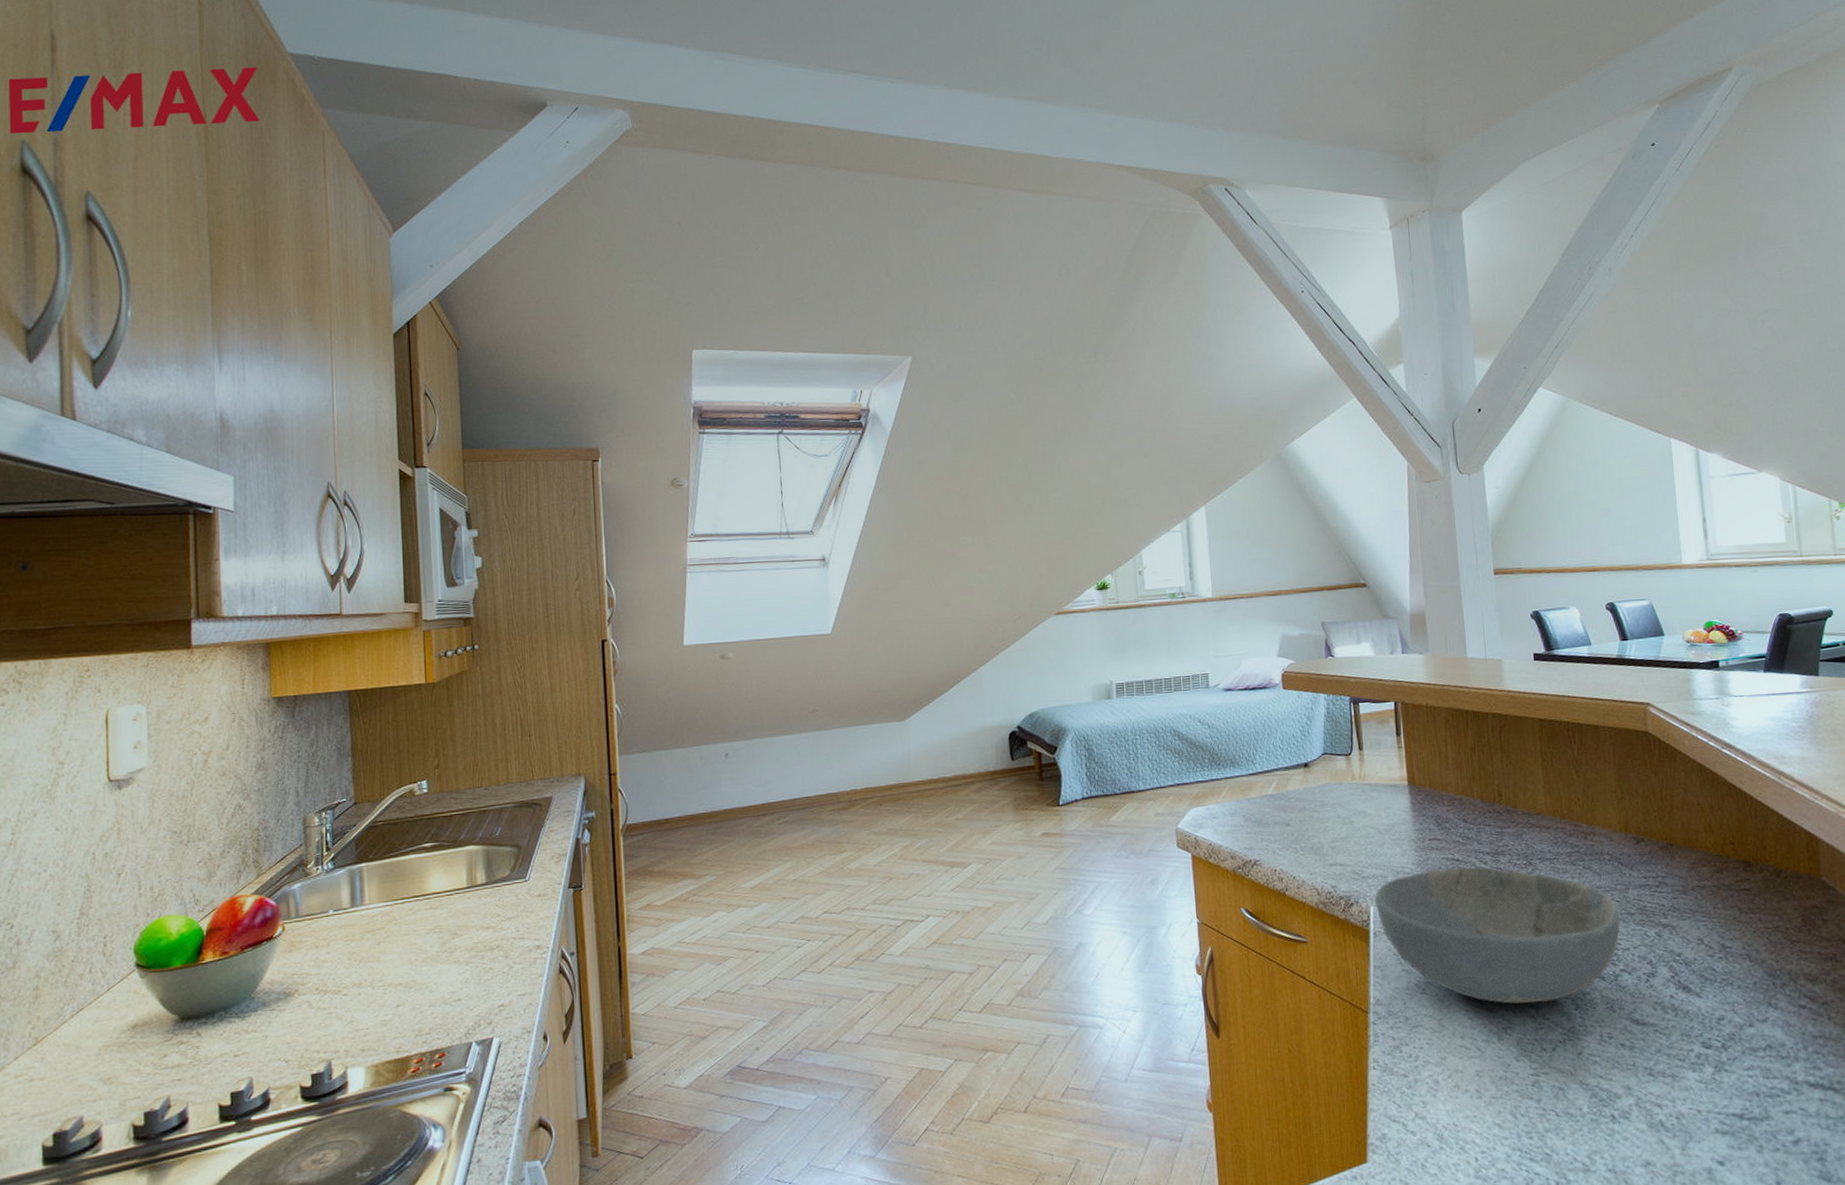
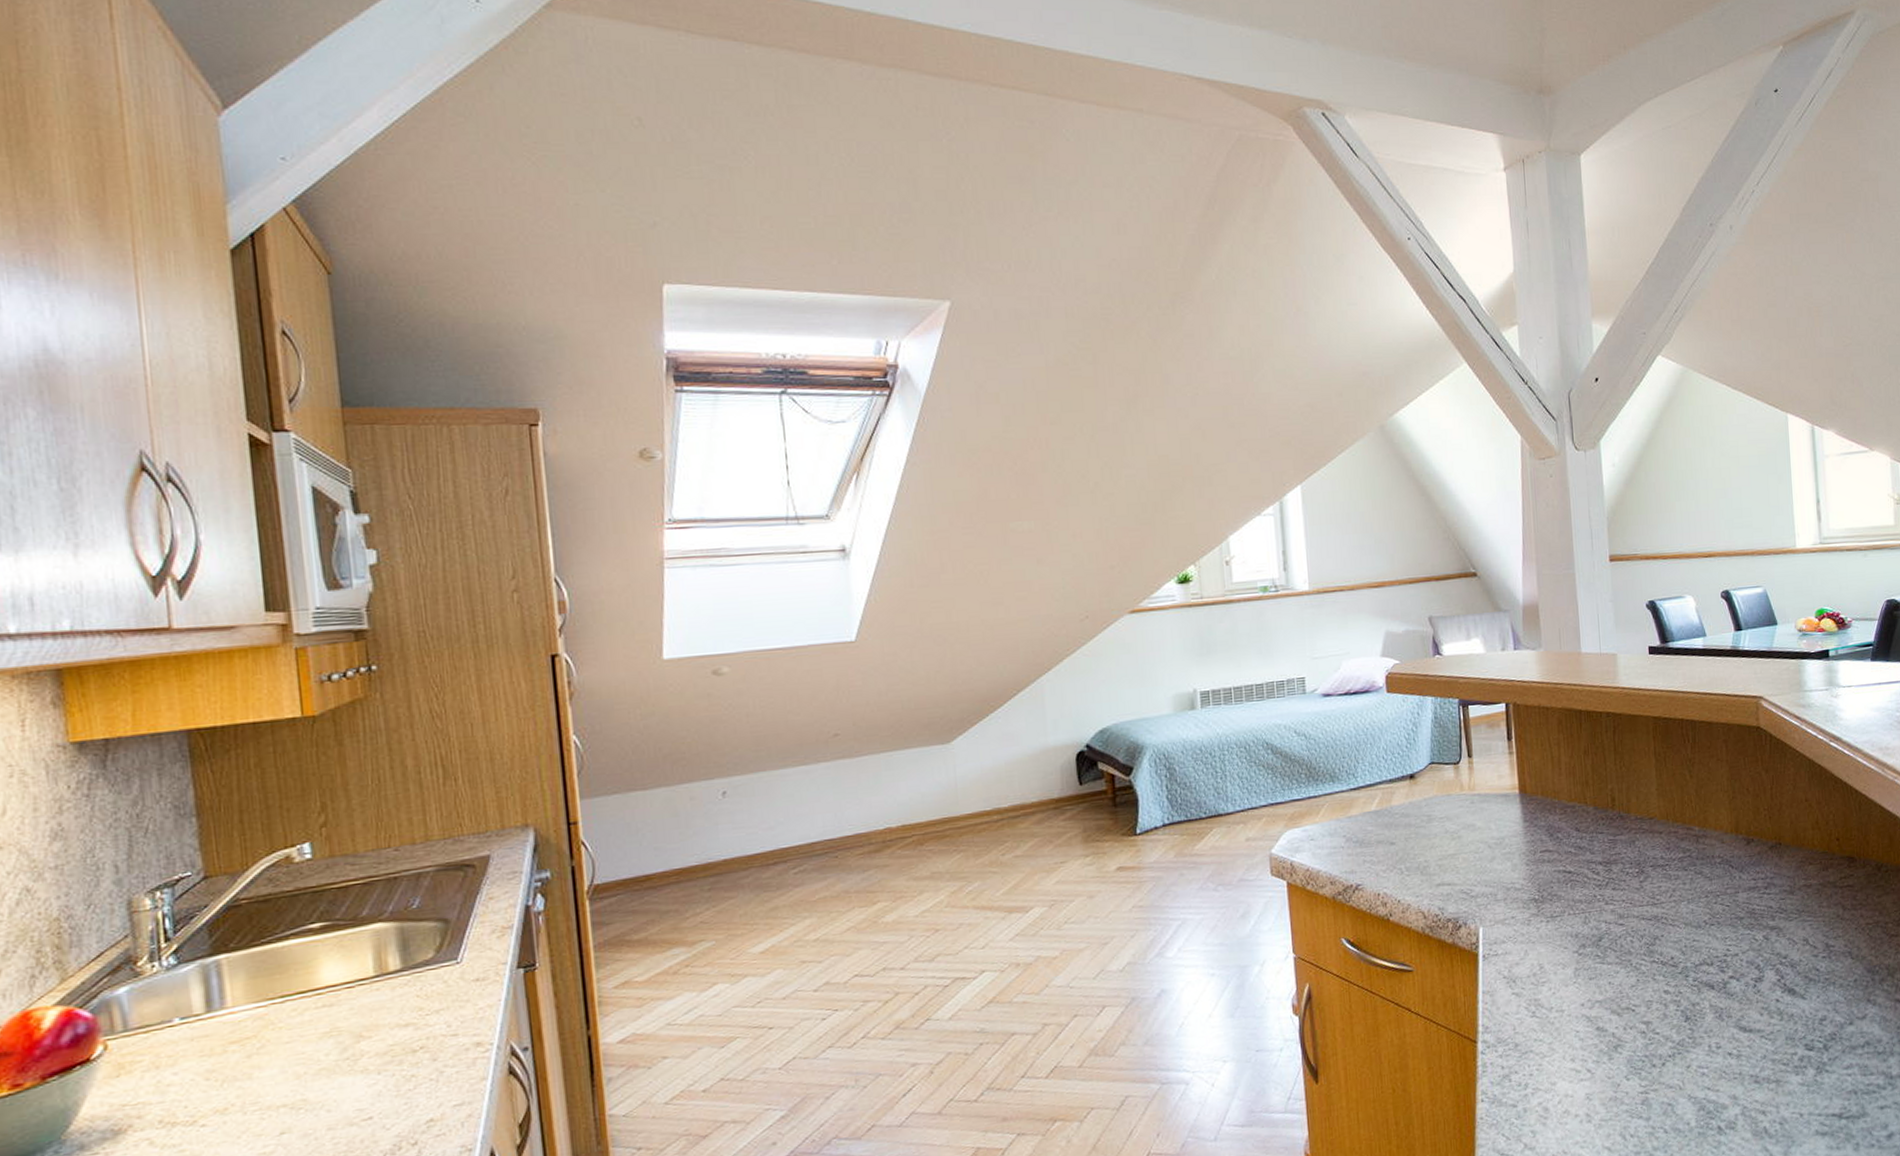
bowl: present [1374,866,1620,1004] -> none [1483,878,1730,1021]

